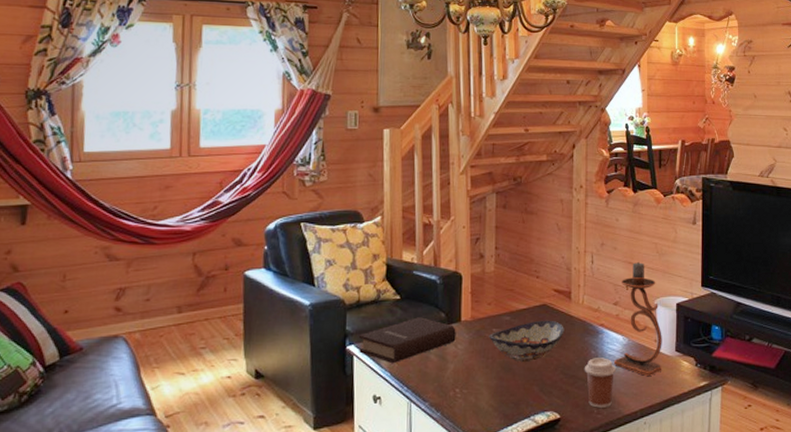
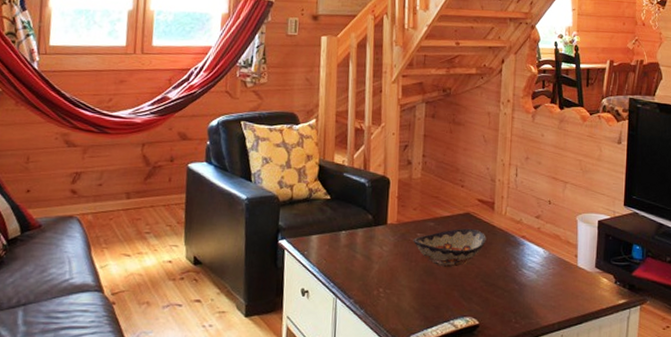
book: present [359,317,456,364] -> none [290,217,382,260]
coffee cup: present [584,358,616,408] -> none [504,268,535,318]
candle holder: present [613,261,662,376] -> none [533,177,583,290]

